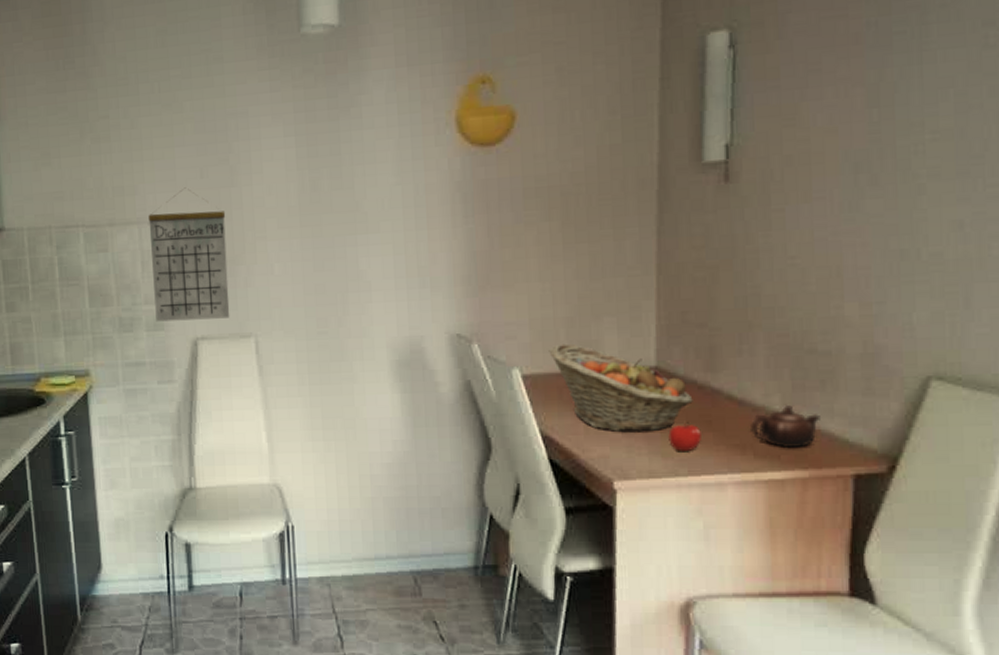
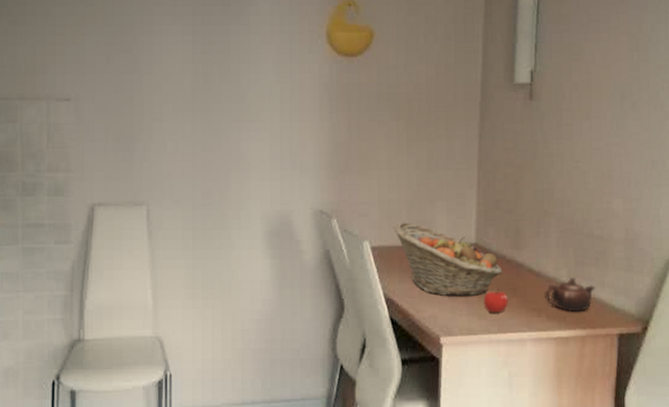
calendar: present [148,187,230,322] -> none [56,71,127,188]

